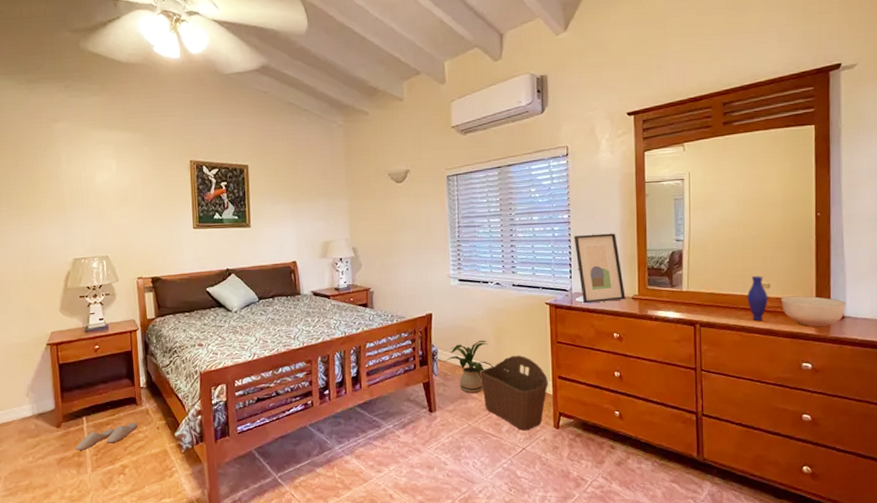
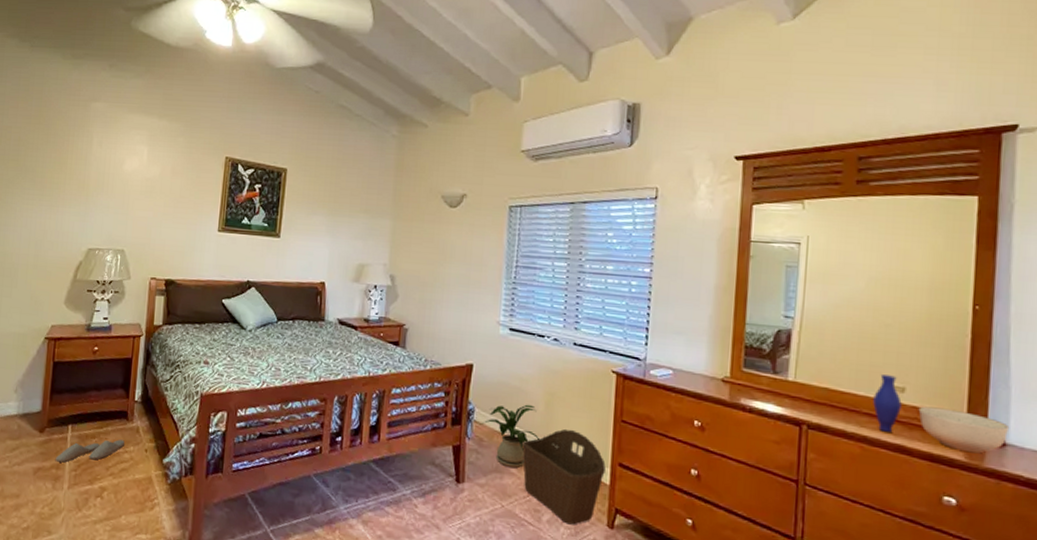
picture frame: present [573,233,626,304] -> none [654,294,714,381]

